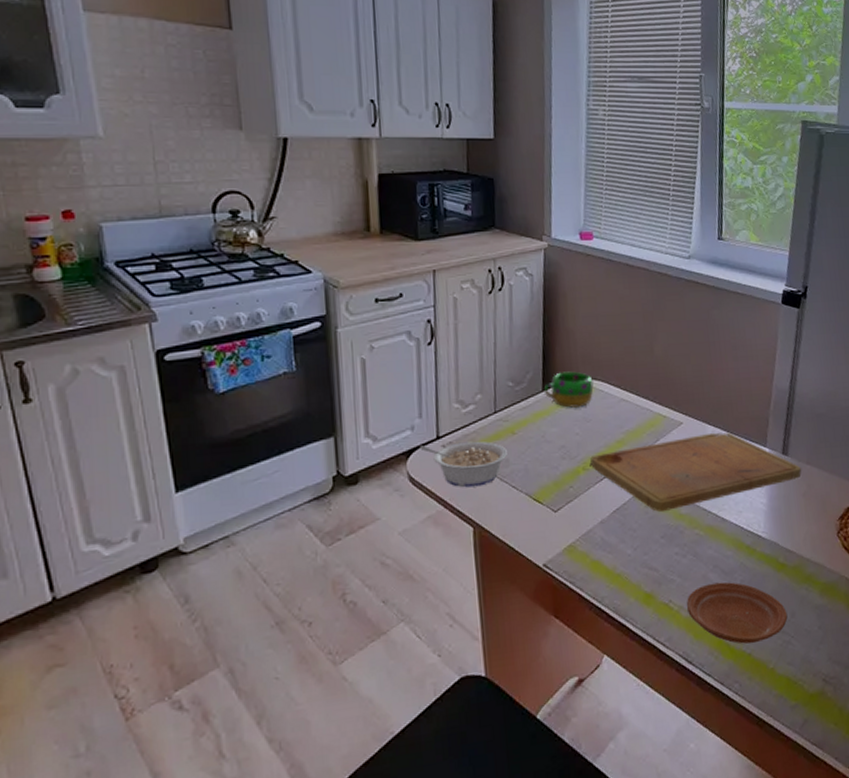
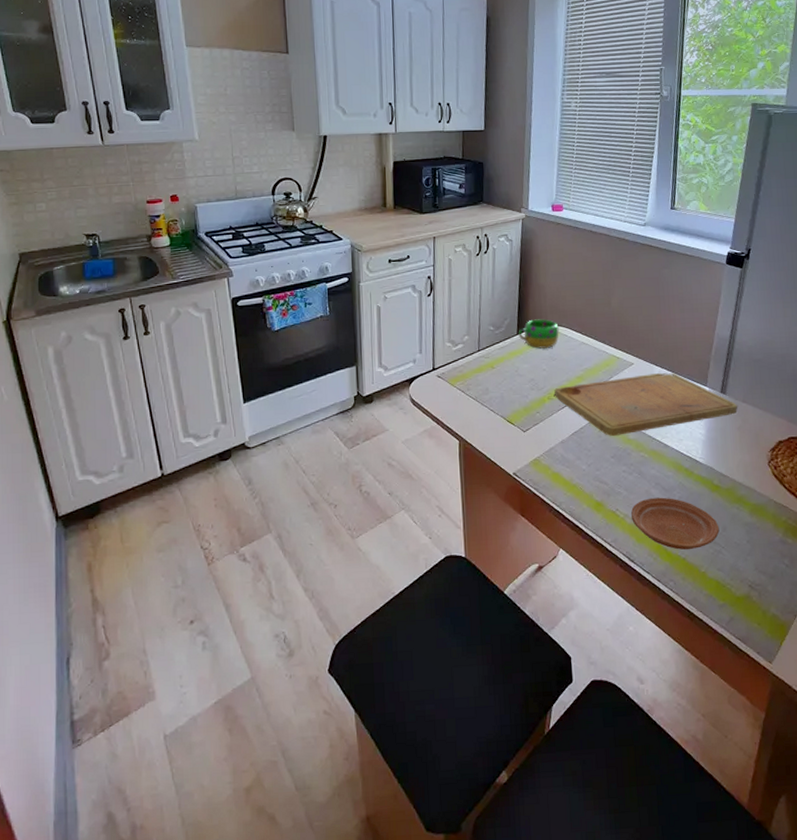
legume: present [420,441,507,488] -> none [419,373,487,409]

